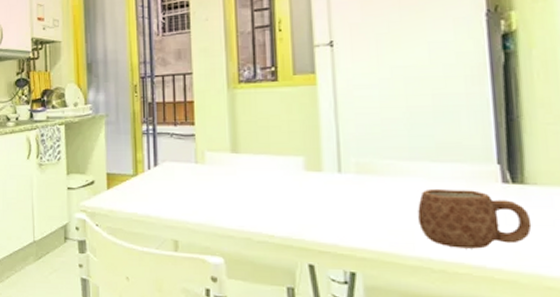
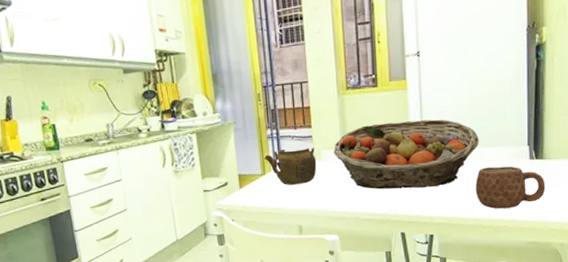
teapot: none [136,148,199,190] -> present [263,148,317,185]
fruit basket: none [220,122,421,209] -> present [333,119,479,190]

